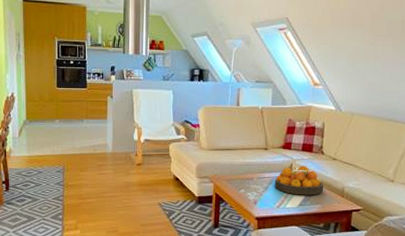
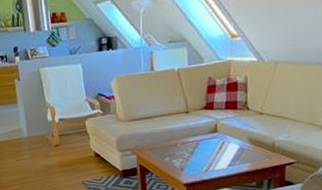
fruit bowl: present [275,166,324,196] -> none [200,124,253,156]

